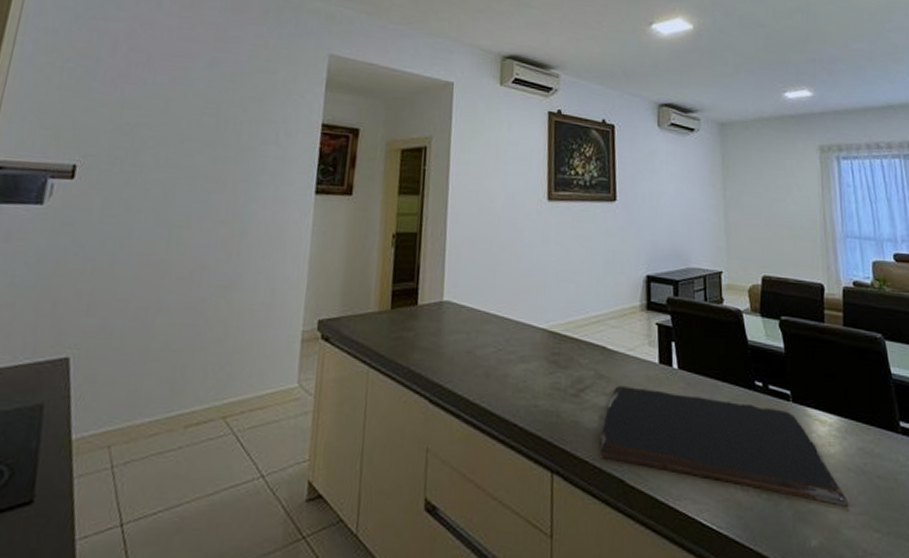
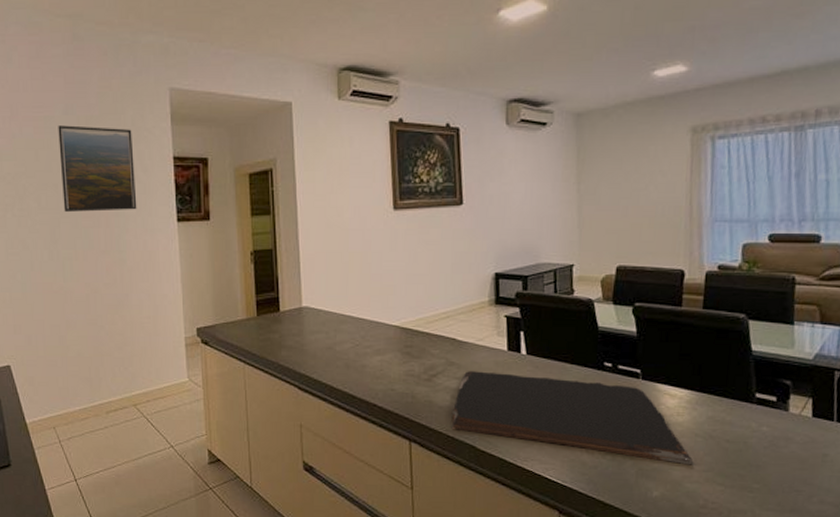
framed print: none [184,78,281,177] -> present [58,125,137,212]

